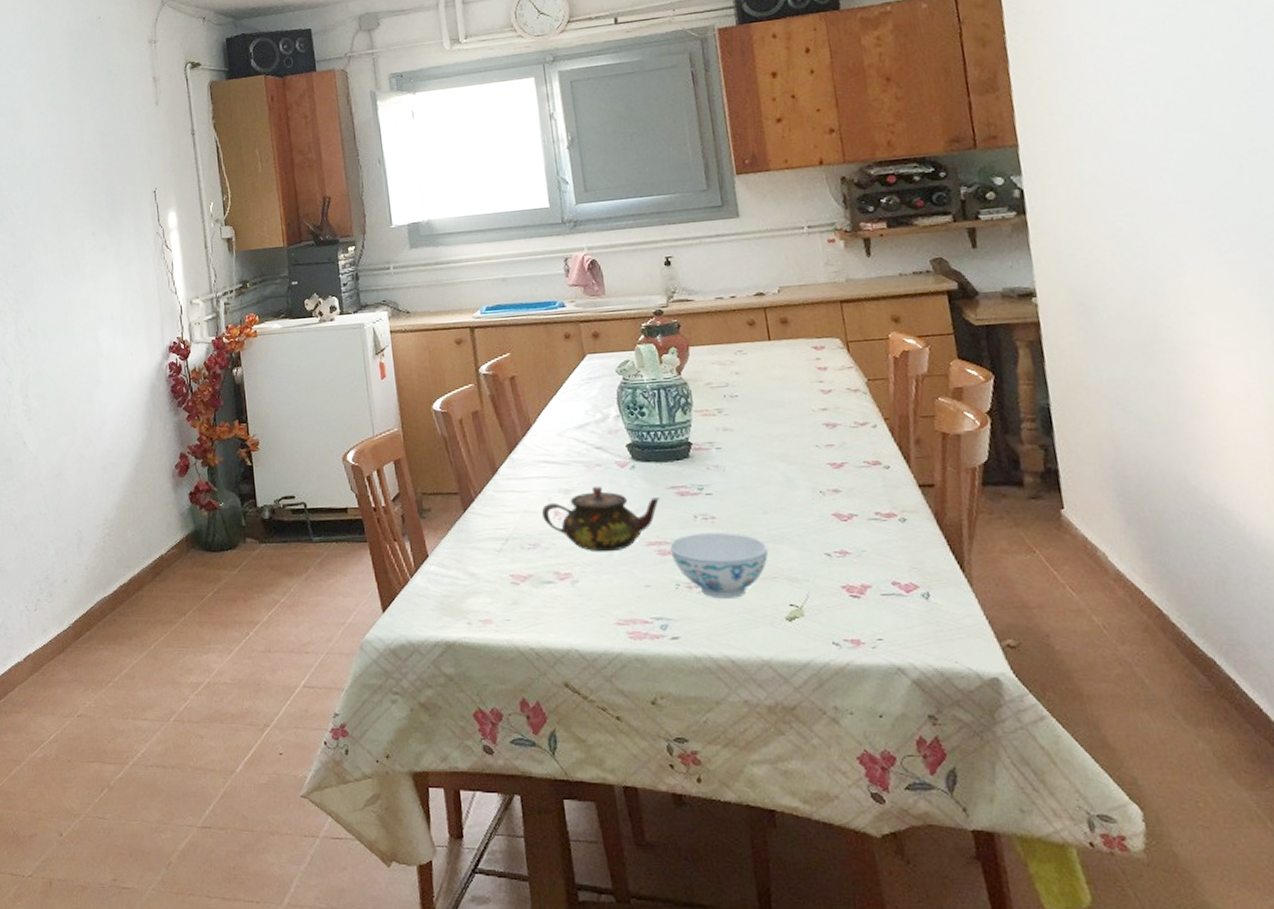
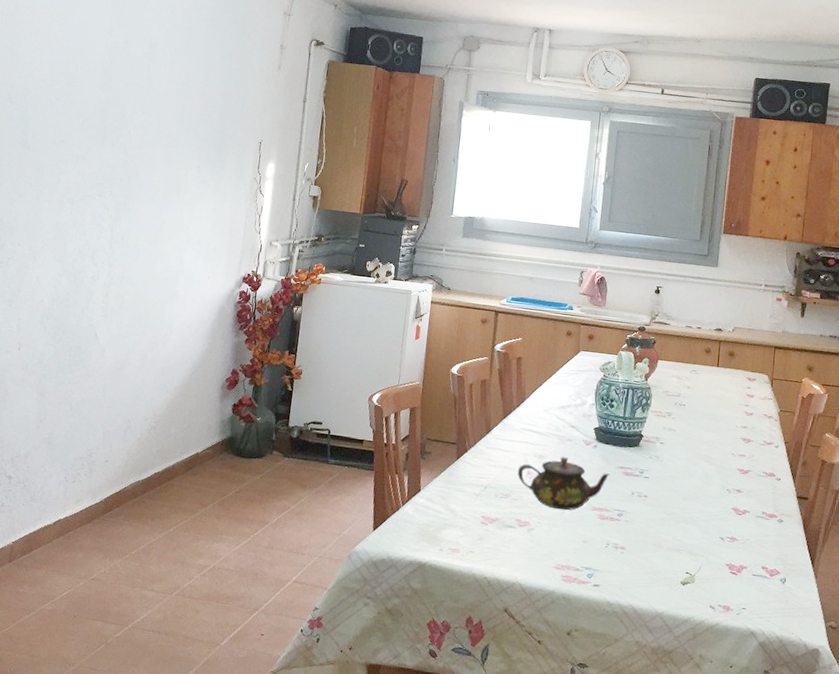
bowl: present [668,532,769,599] -> none [608,506,681,562]

